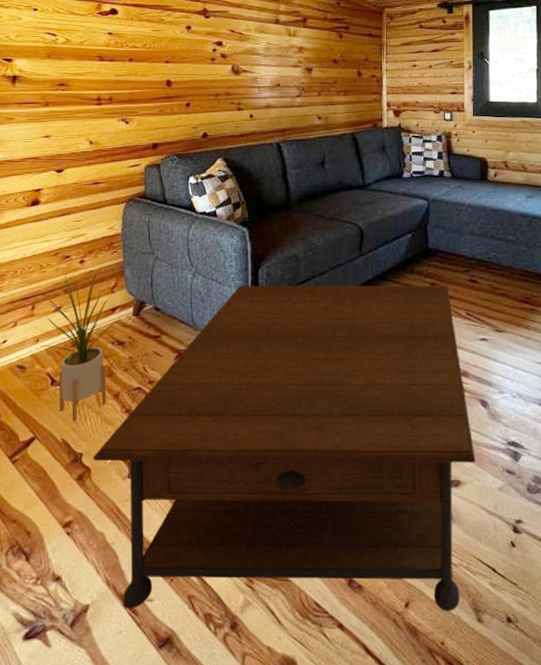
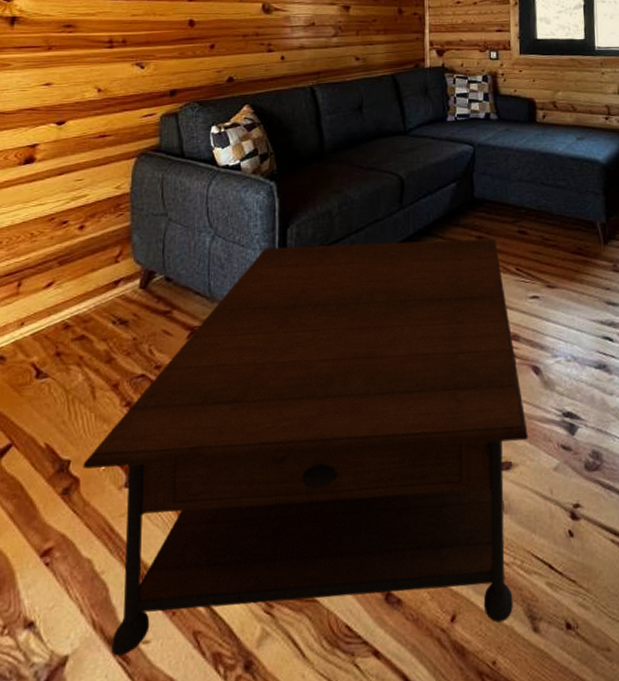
house plant: present [34,269,124,421] -> none [19,235,130,421]

